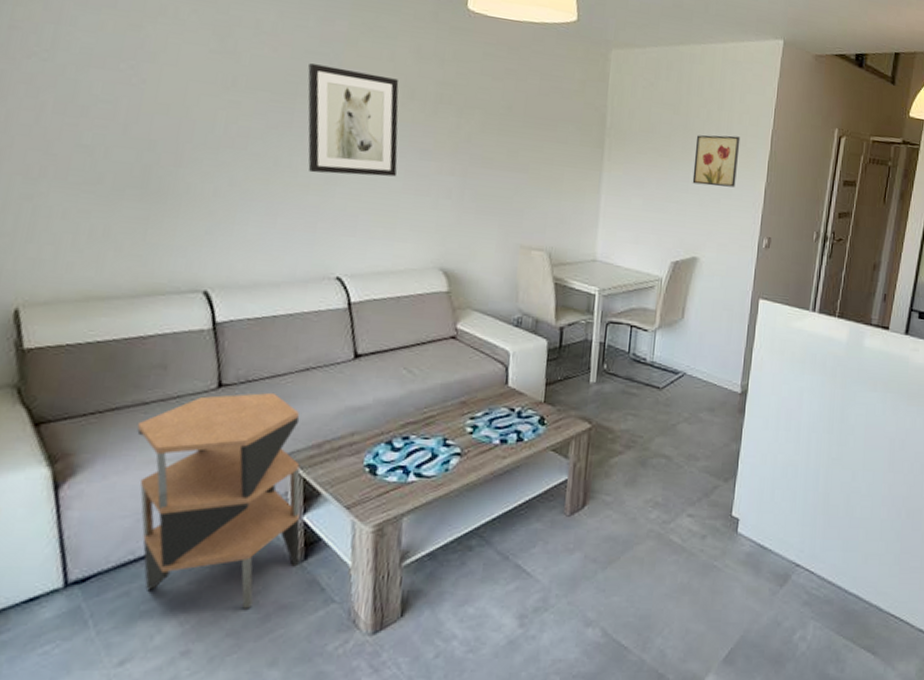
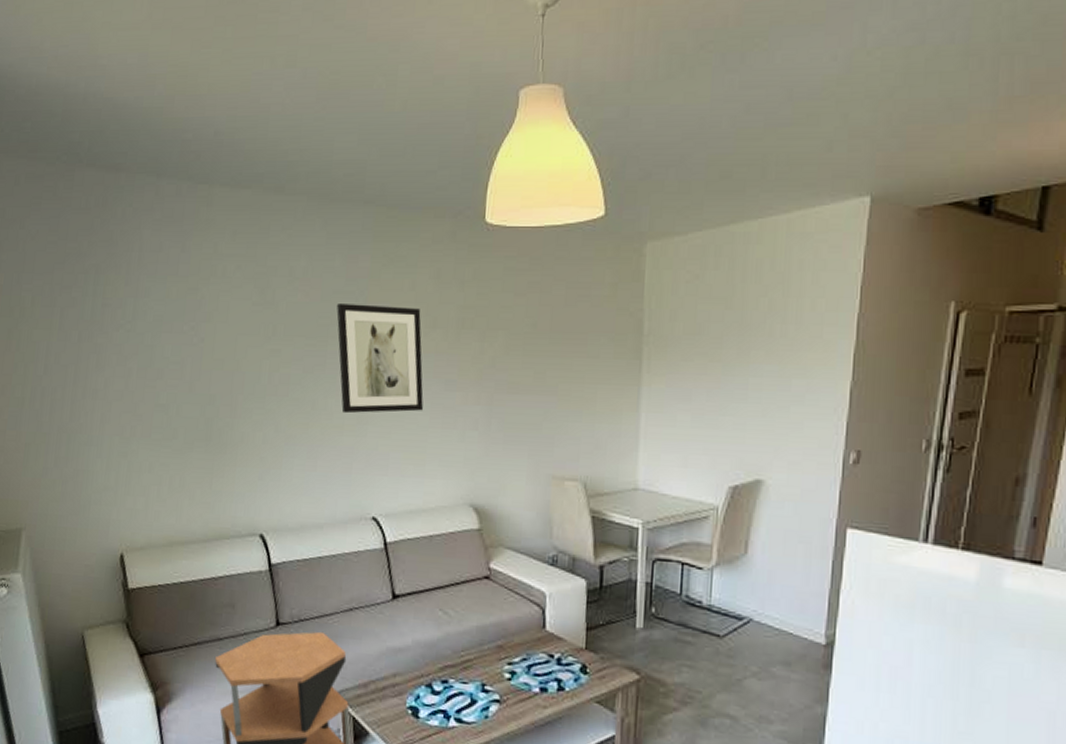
wall art: present [692,135,741,188] -> none [752,327,815,392]

